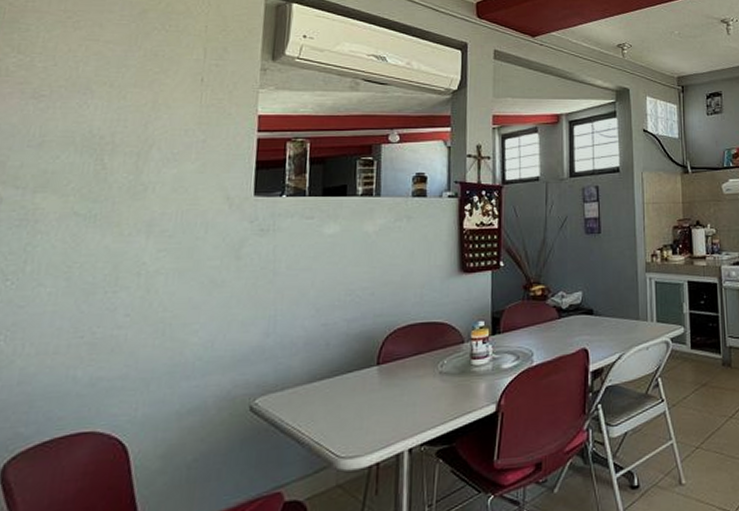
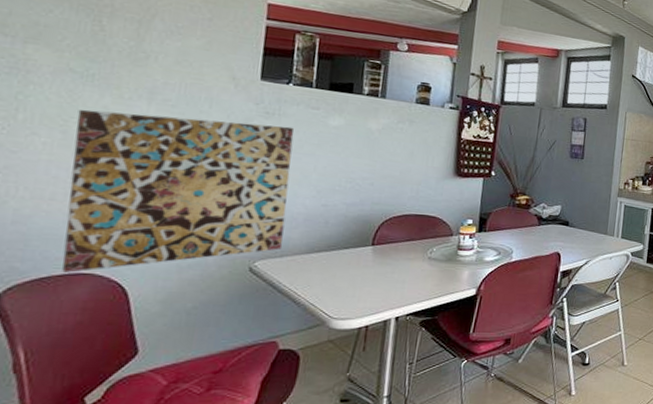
wall art: none [64,242,290,433] -> present [62,109,295,273]

